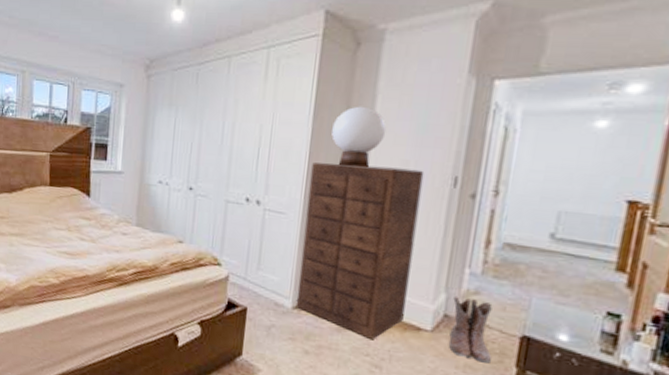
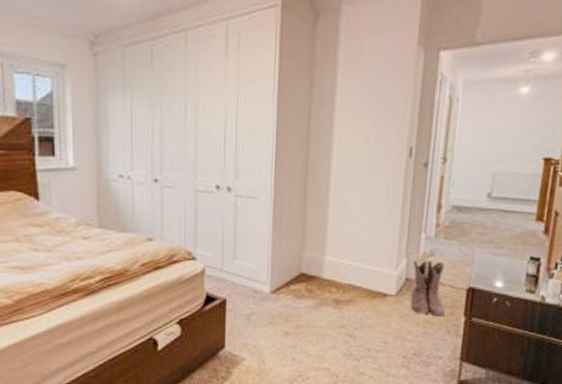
dresser: present [295,162,425,339] -> none [273,141,384,311]
table lamp: present [331,106,387,167] -> none [297,81,348,144]

